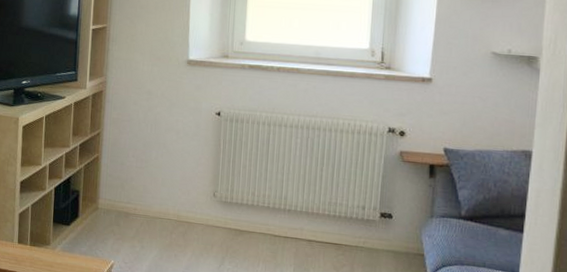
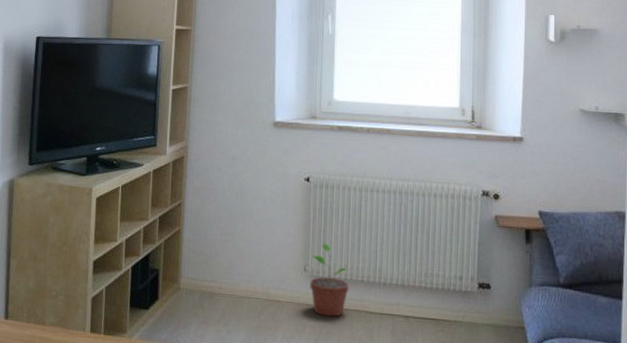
potted plant: none [218,171,256,238] -> present [310,242,349,317]

